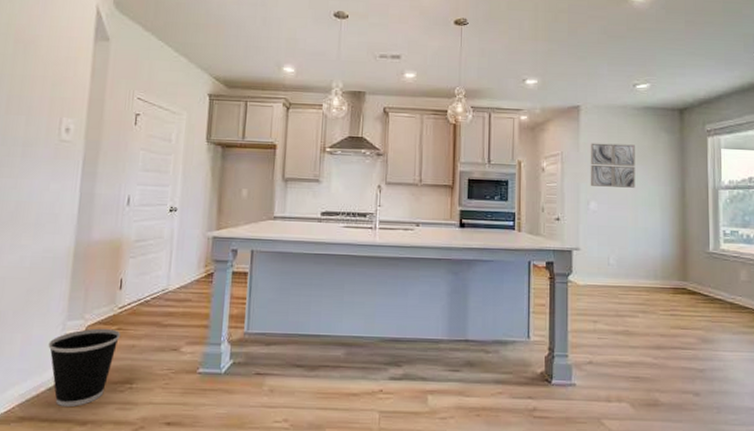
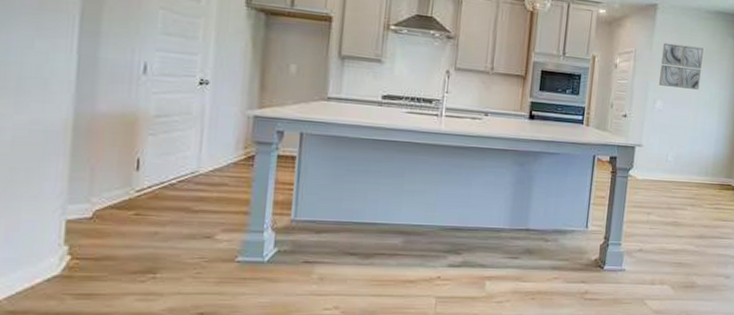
wastebasket: present [48,328,121,408] -> none [43,213,140,300]

